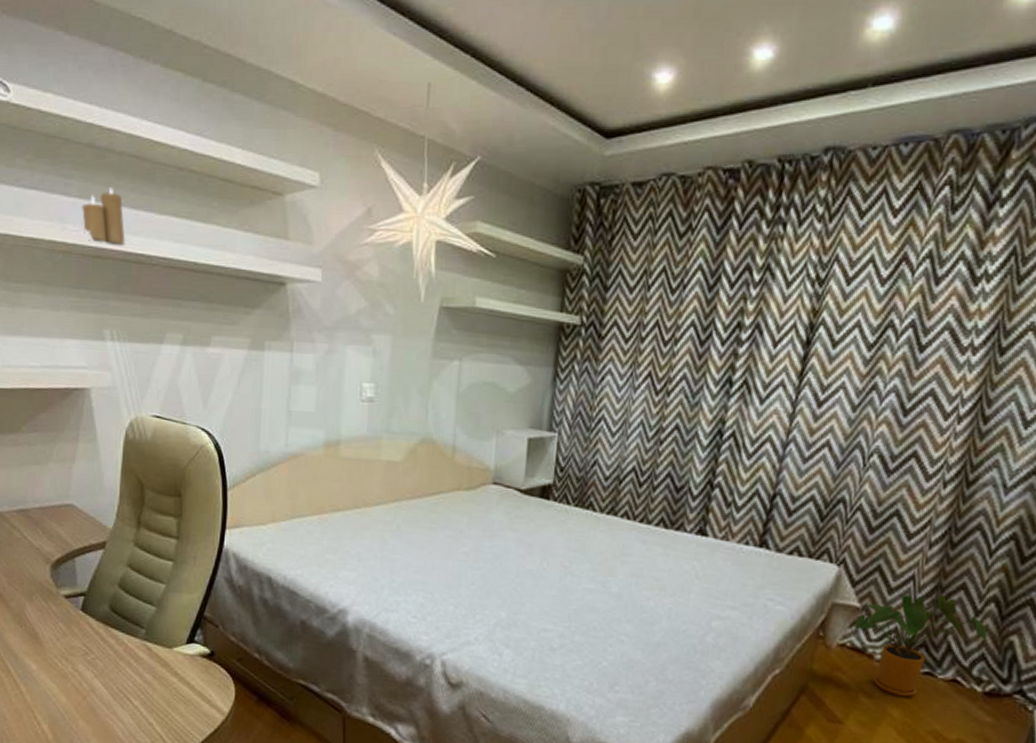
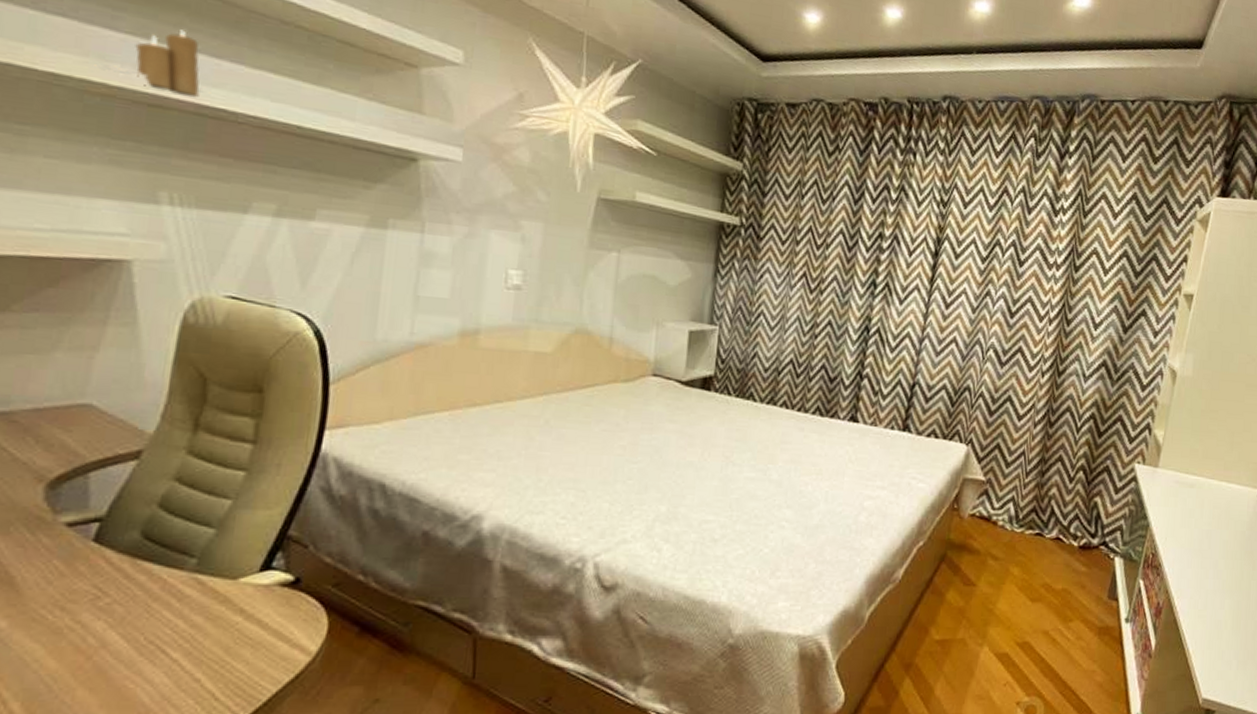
house plant: present [855,595,988,698] -> none [982,467,1079,557]

